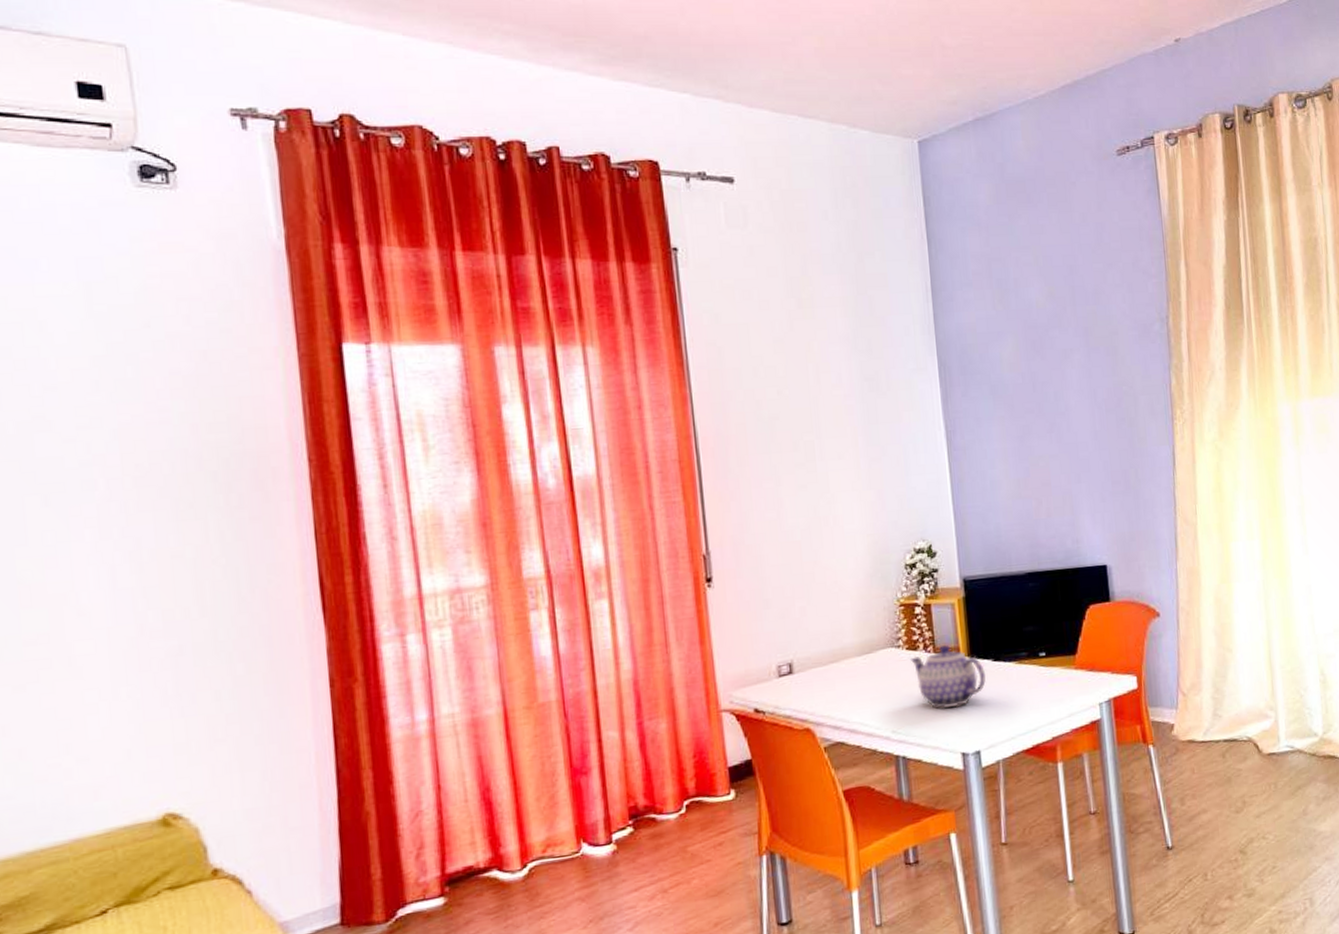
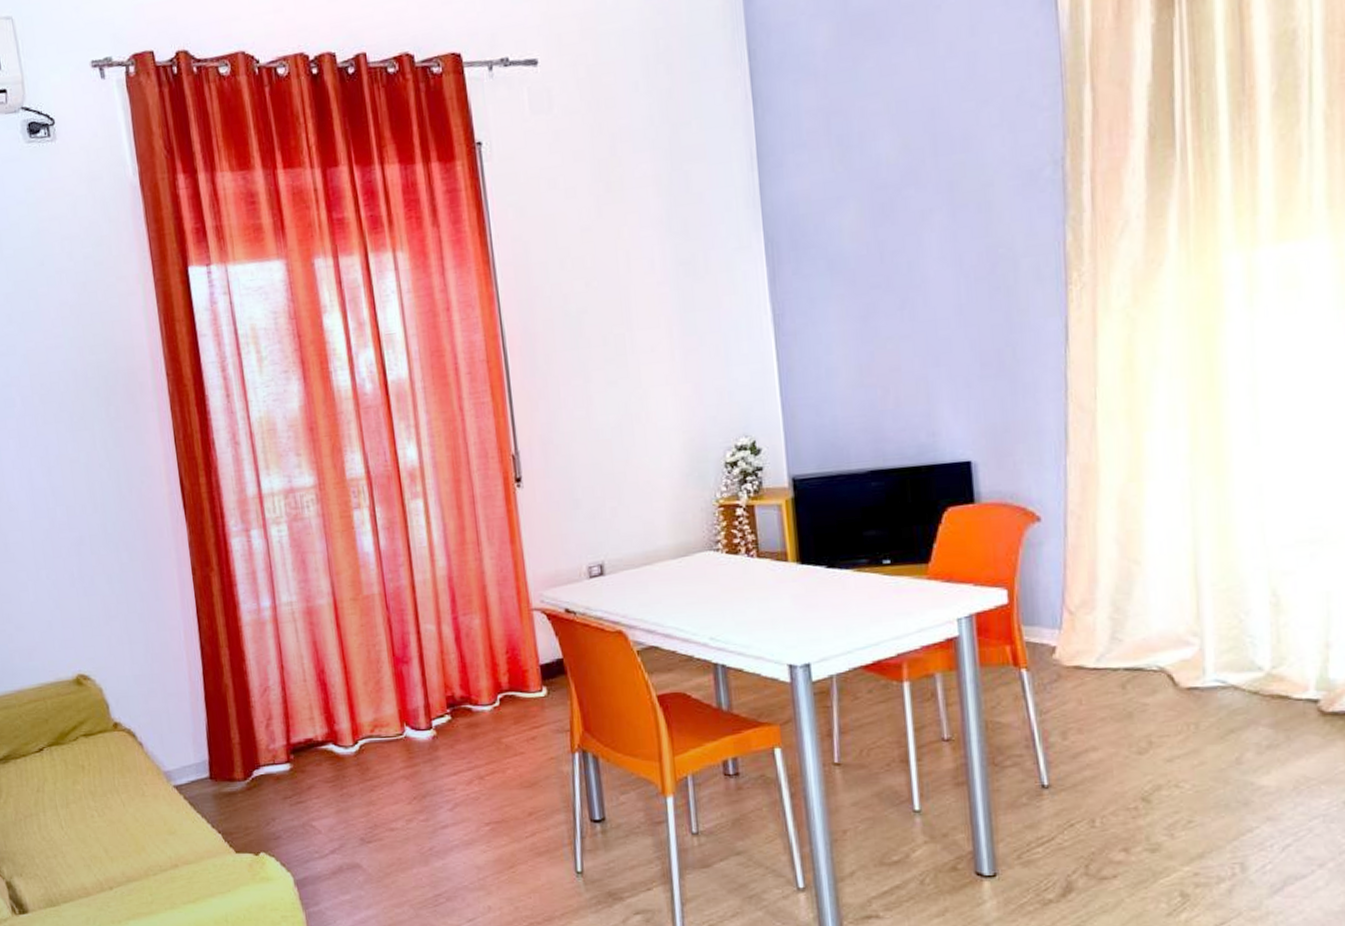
teapot: present [909,644,986,709] -> none [730,548,818,617]

